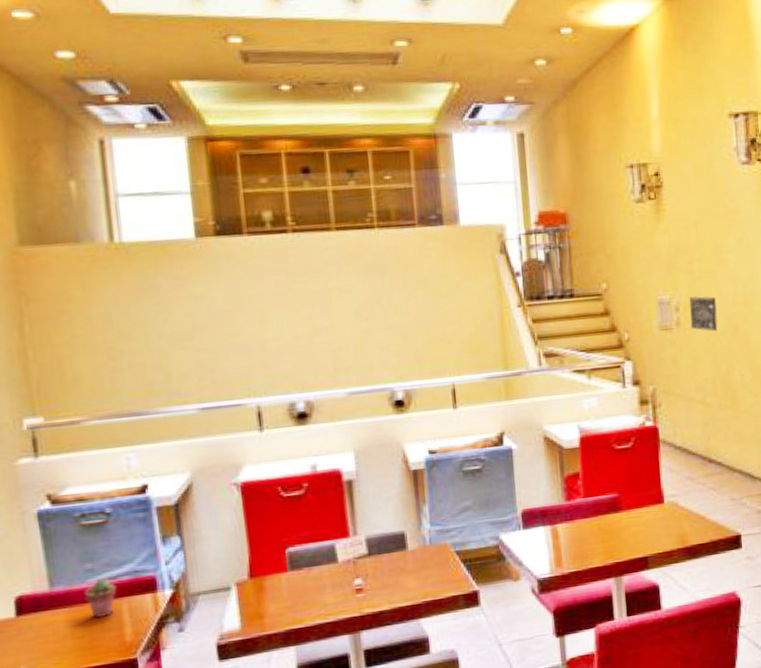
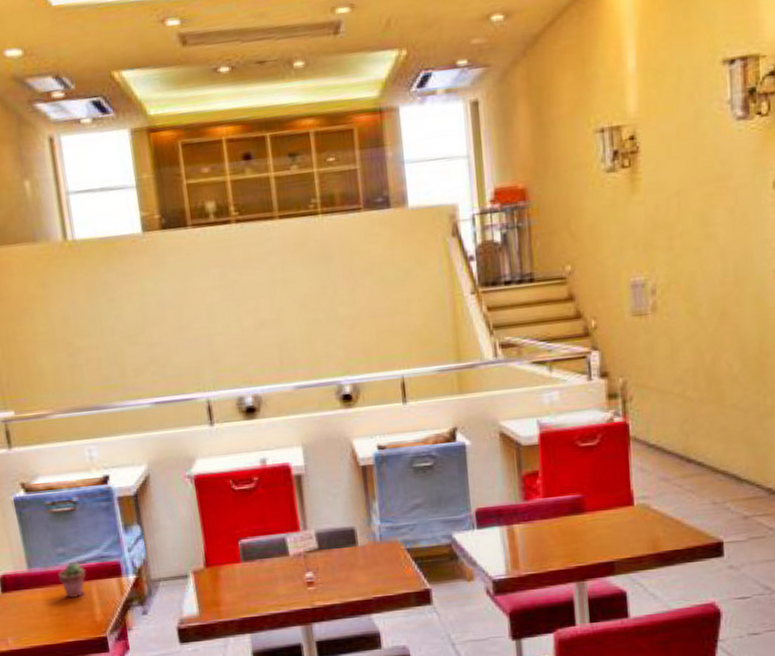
wall art: present [690,296,718,332] -> none [668,276,702,317]

